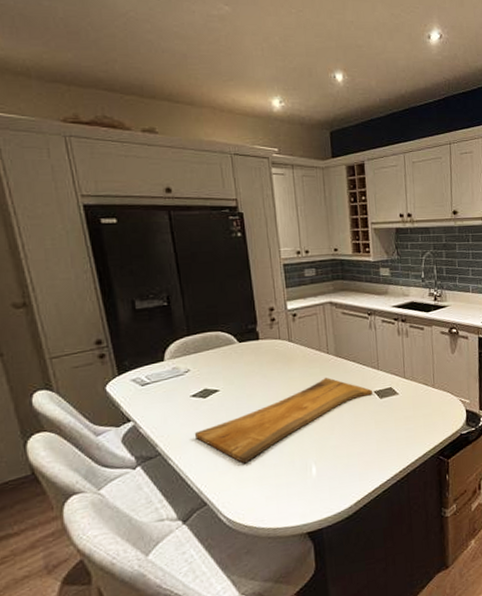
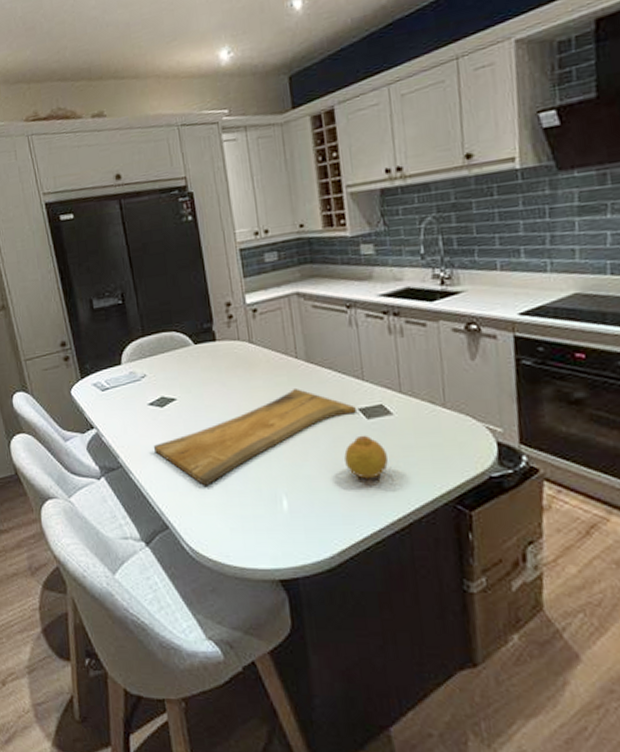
fruit: none [362,411,394,444] -> present [344,435,388,479]

